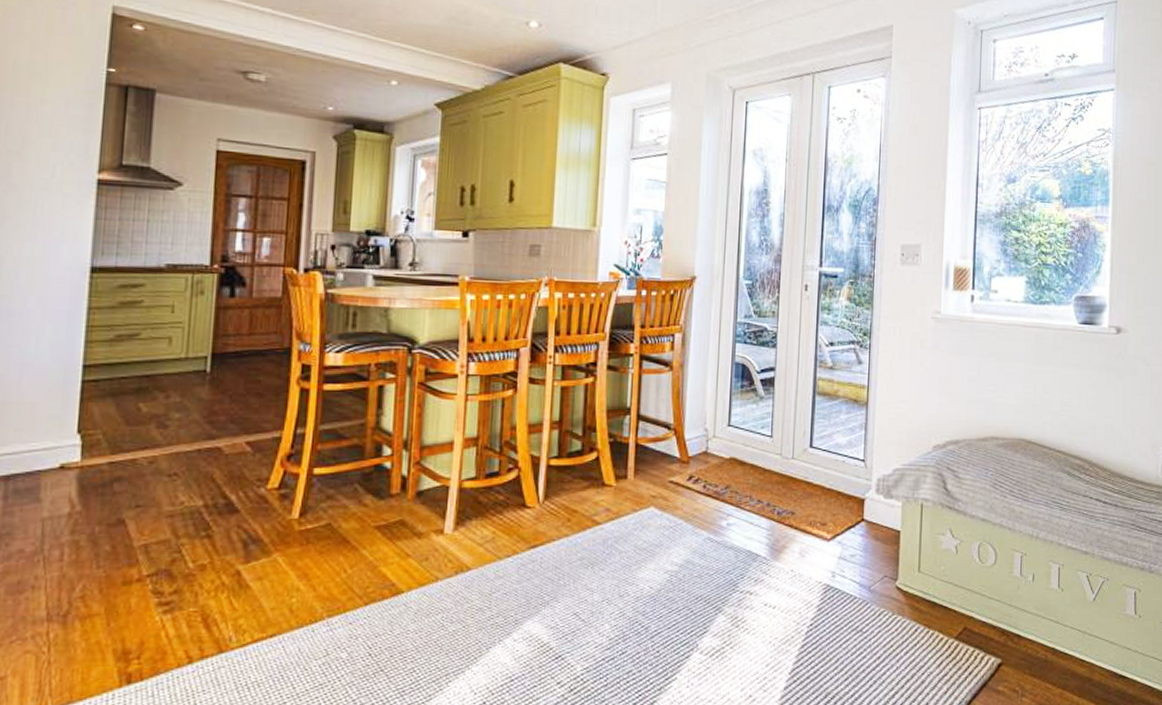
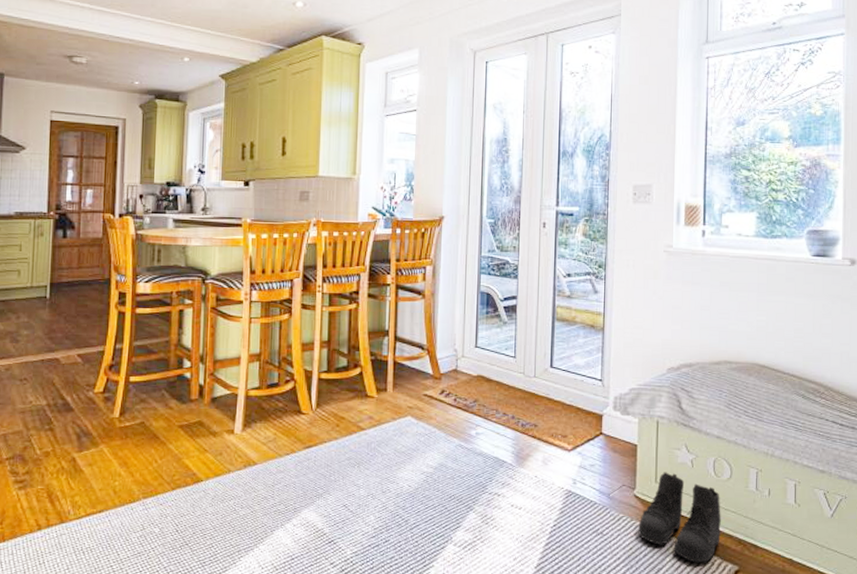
boots: none [900,560,985,658] -> present [638,472,721,563]

